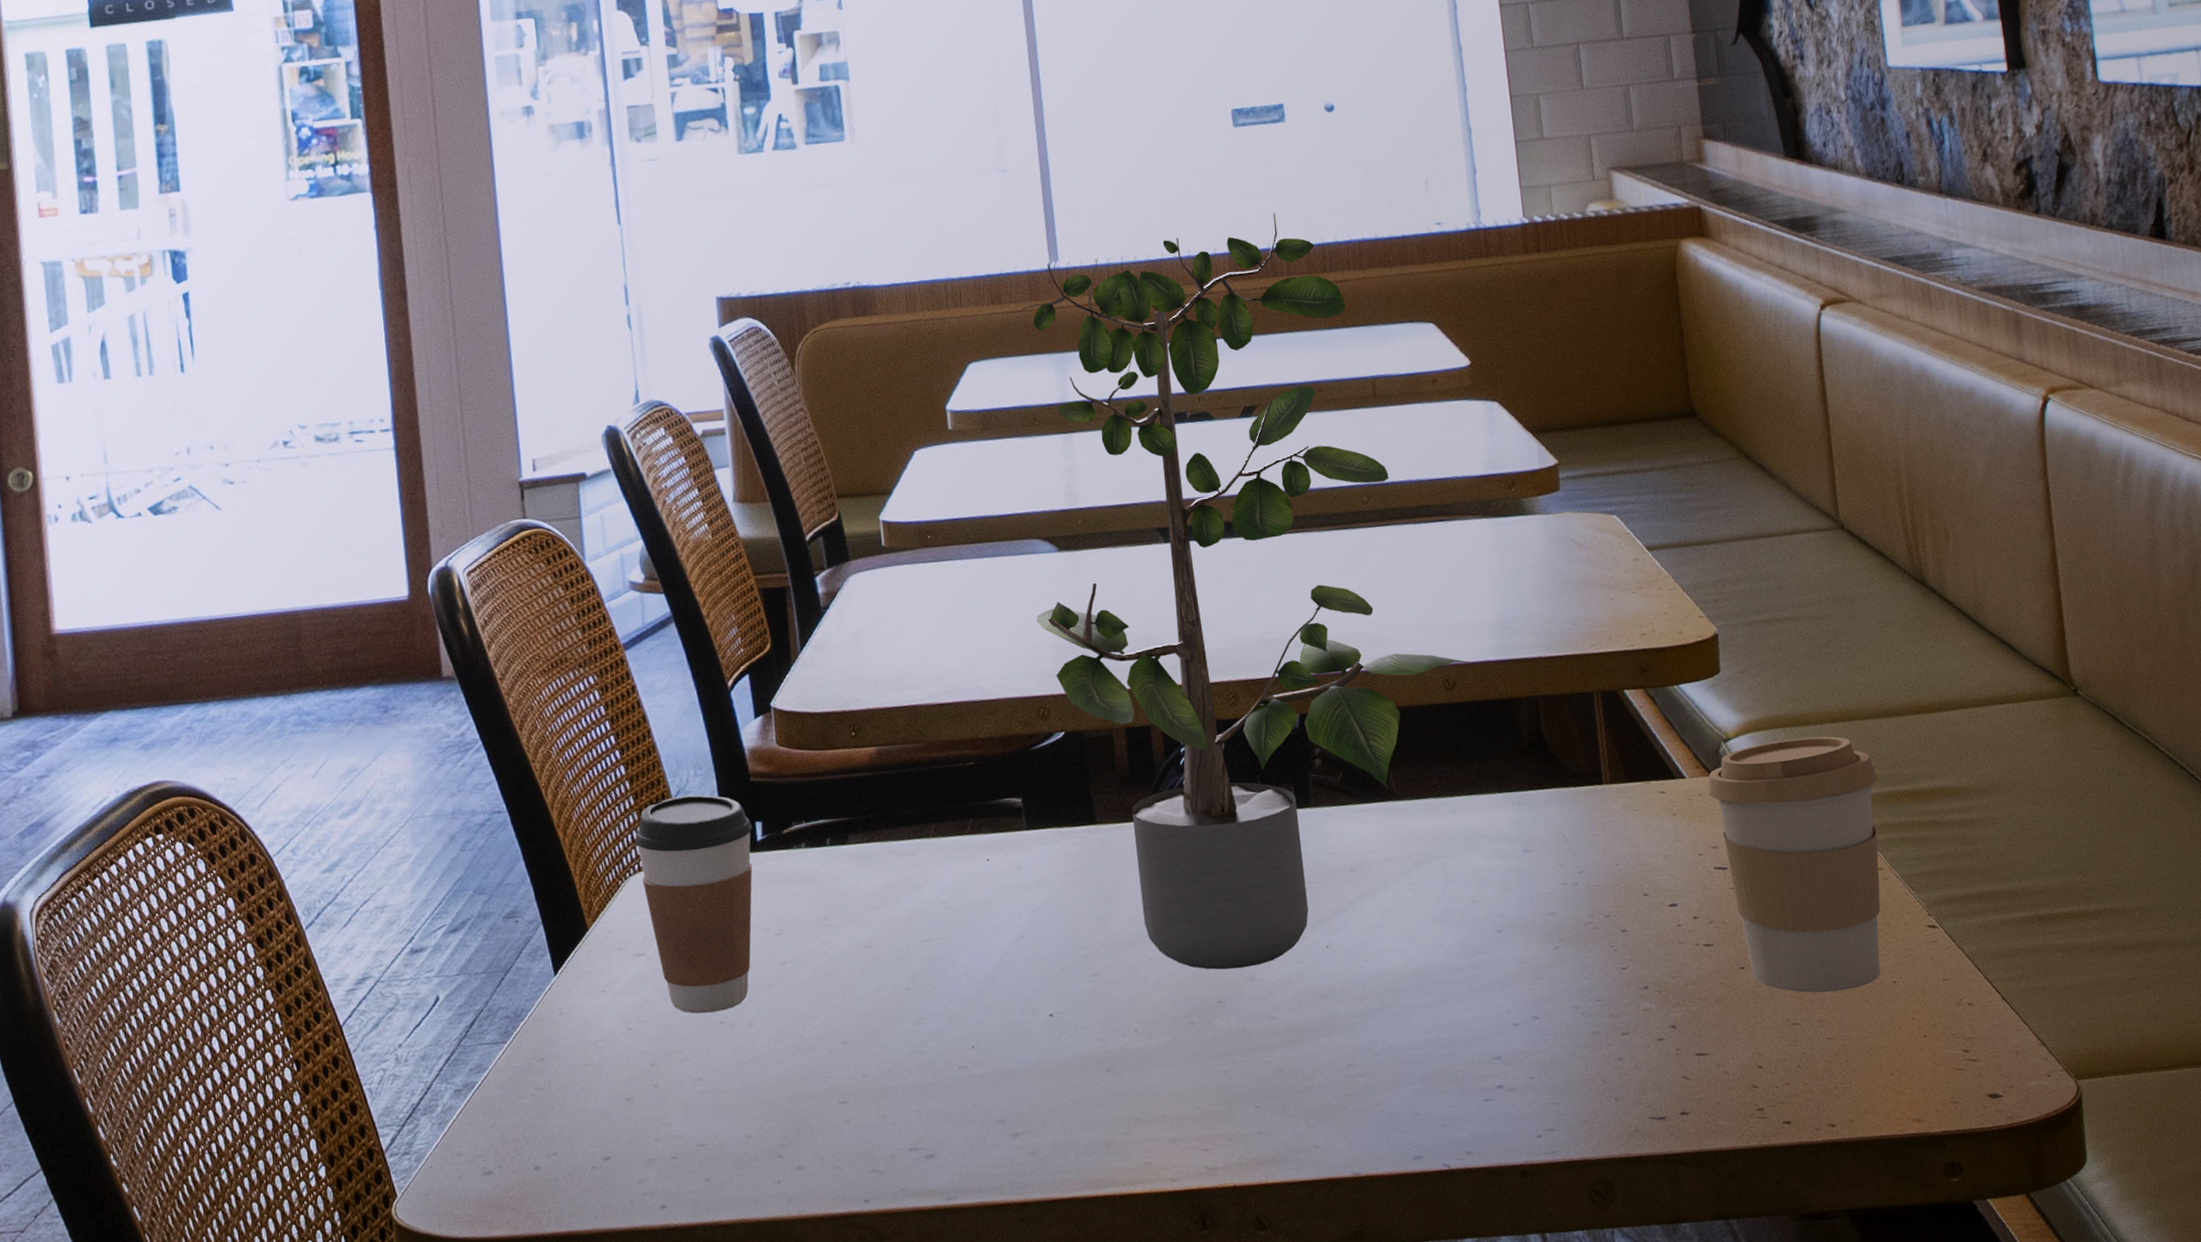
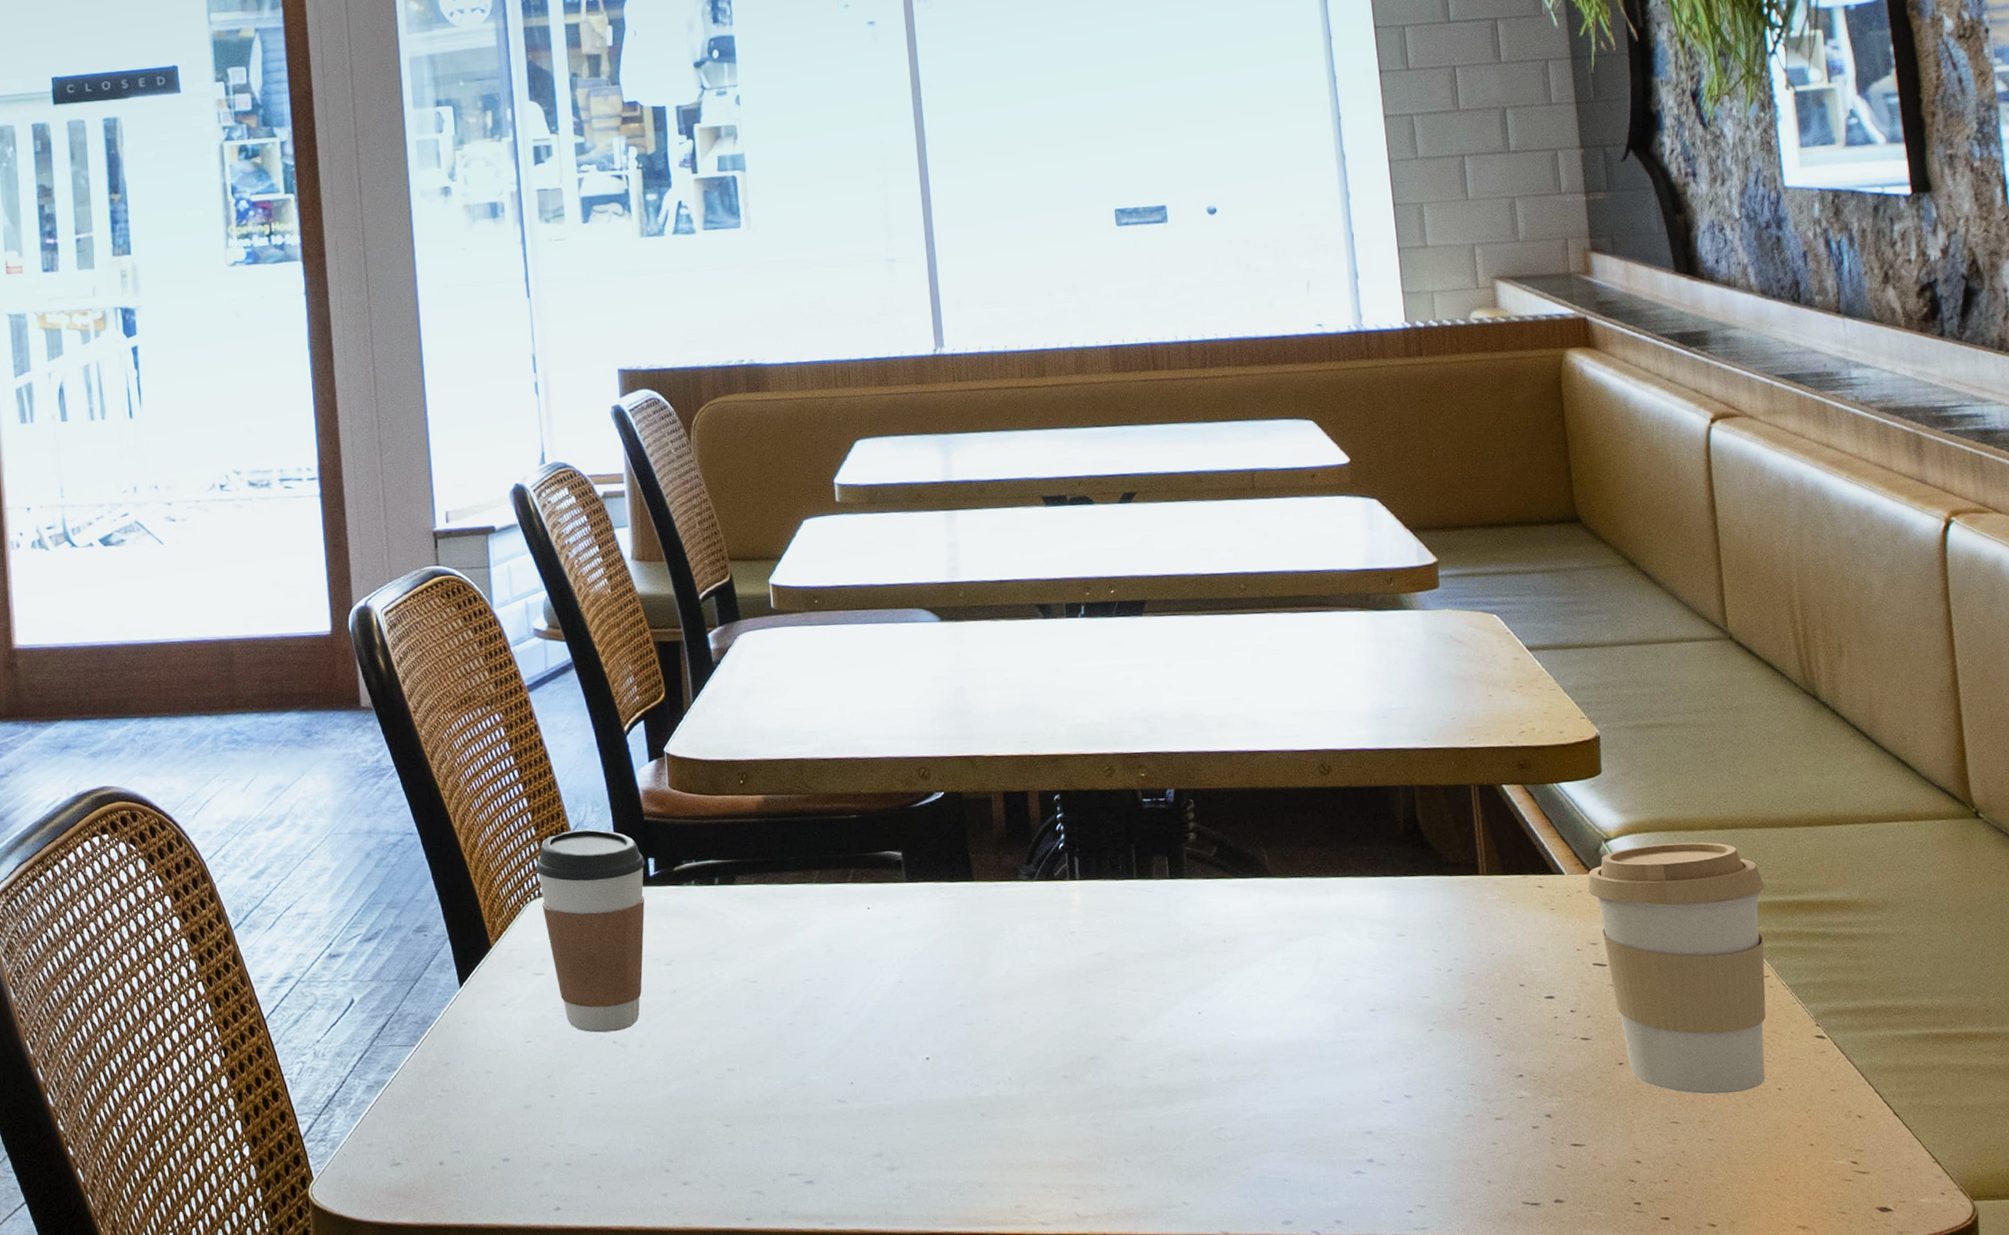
potted plant: present [1021,212,1471,970] -> none [907,308,1347,1028]

